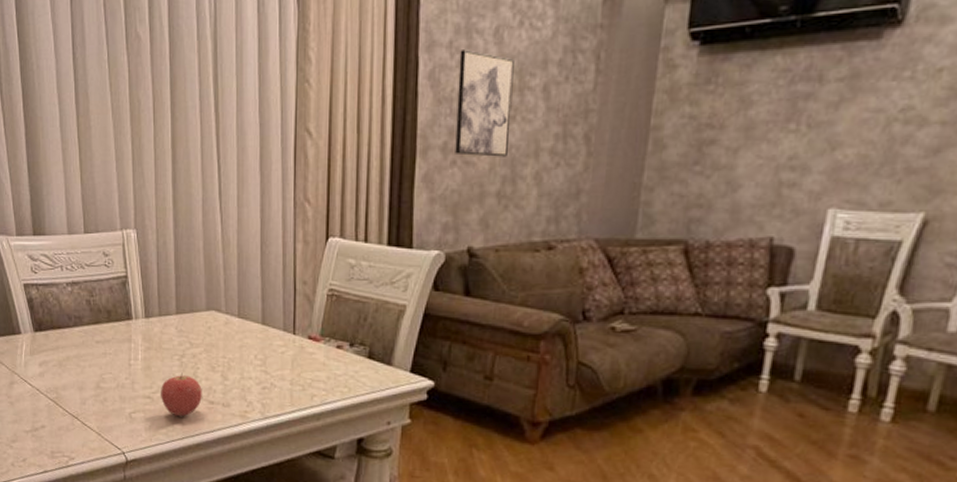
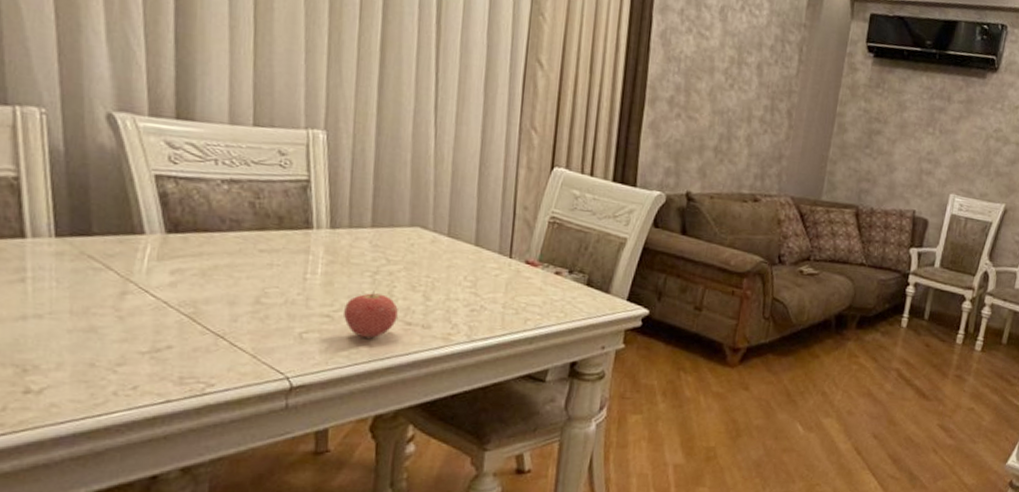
wall art: present [455,49,514,157] -> none [680,19,735,118]

